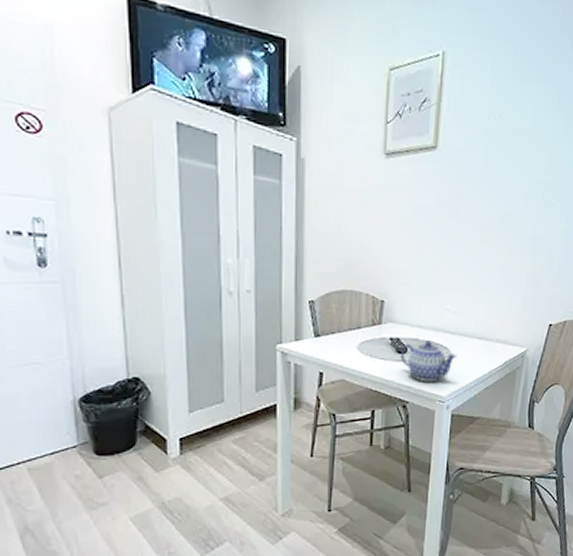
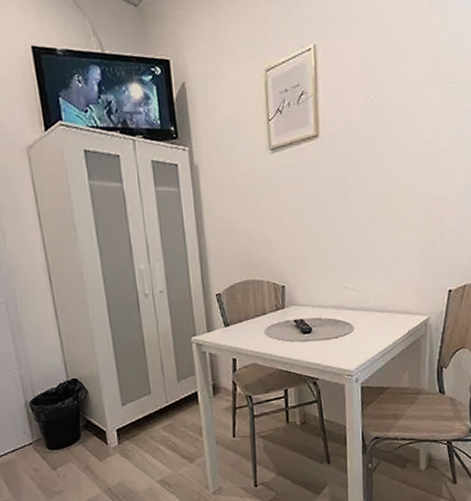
teapot: present [400,340,457,381] -> none [305,318,360,358]

